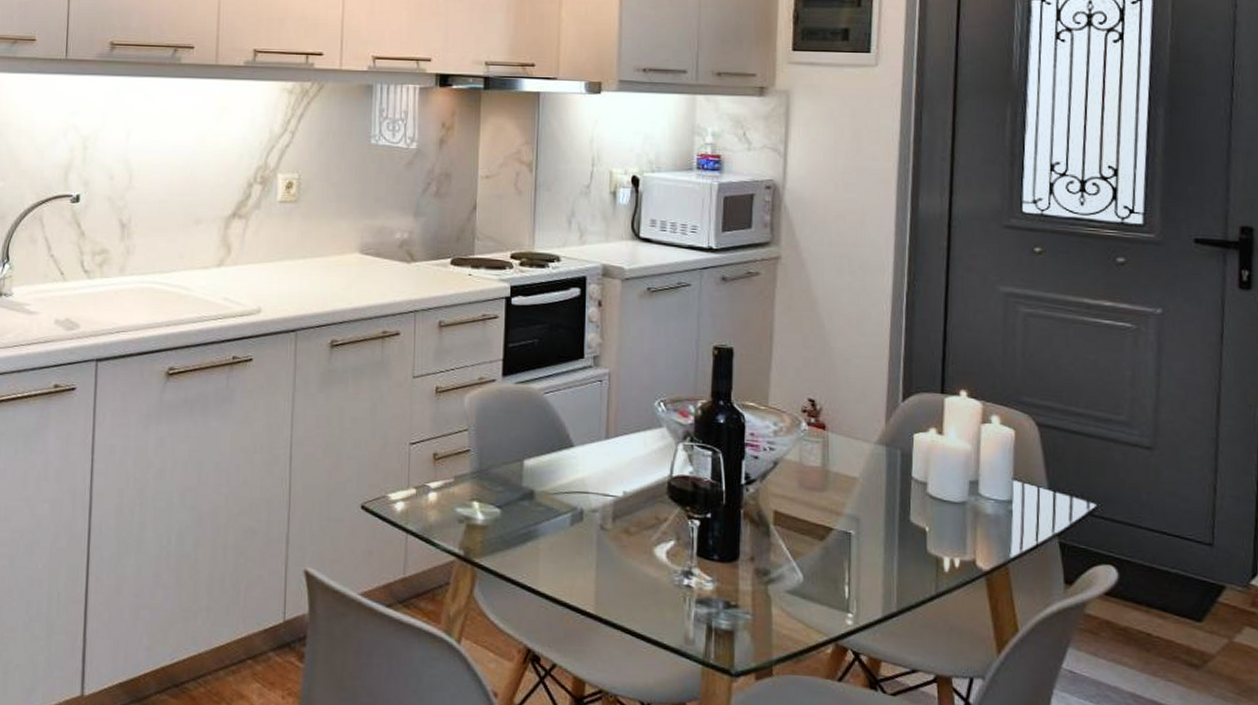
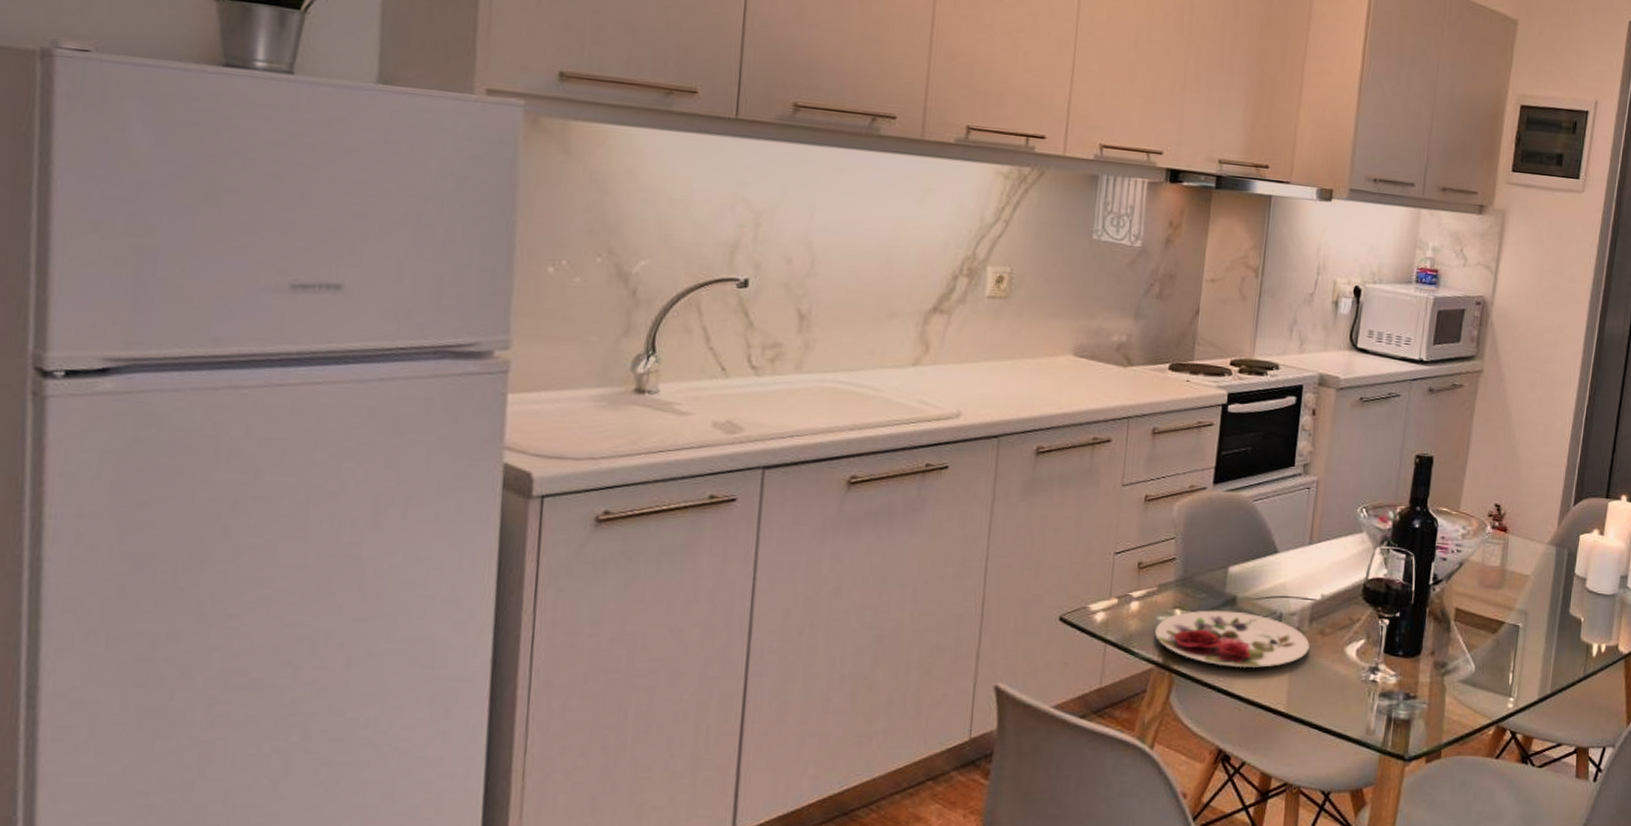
plate: none [453,503,615,566] -> present [1154,610,1310,668]

